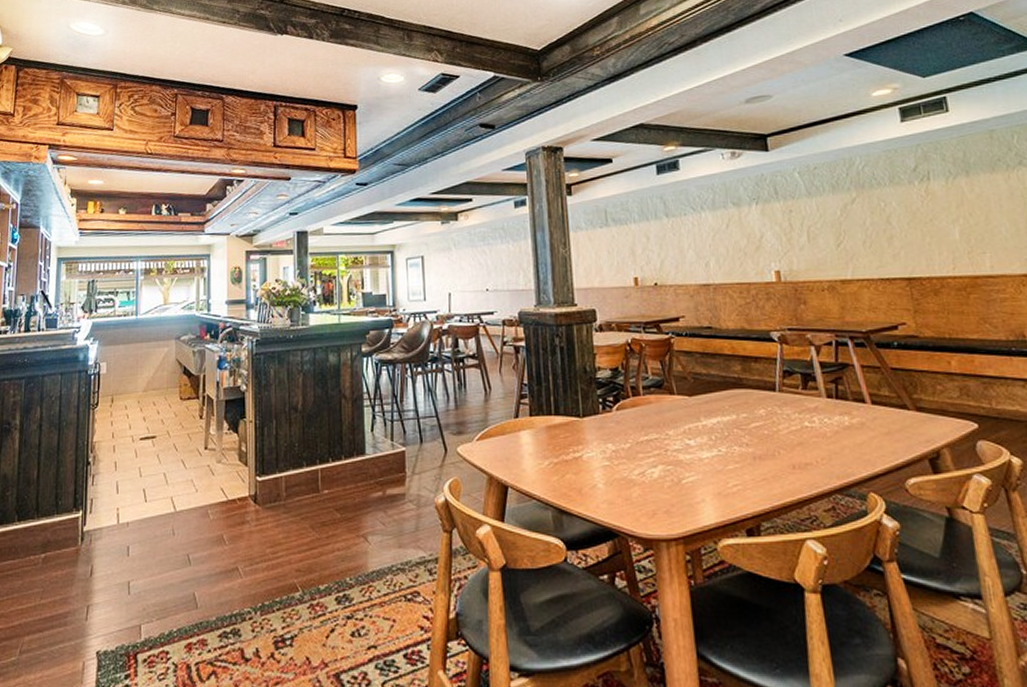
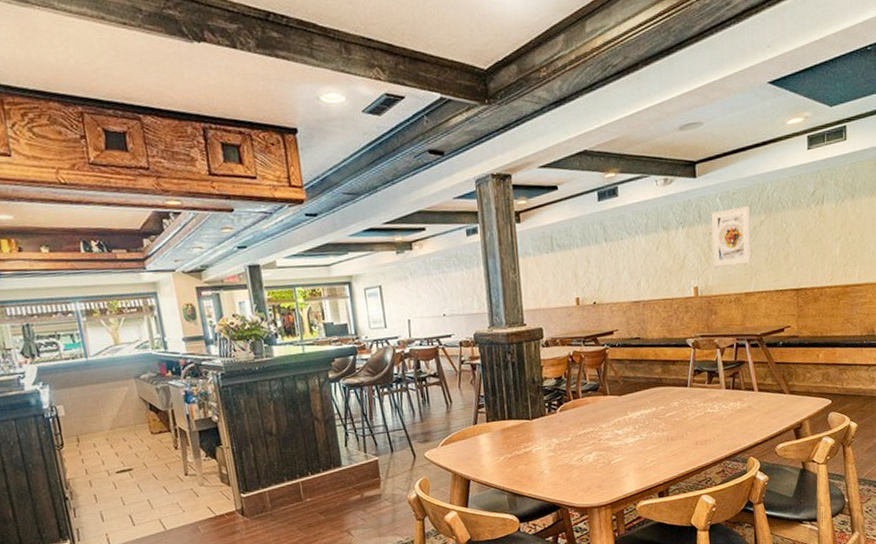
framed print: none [790,182,845,249] -> present [712,206,752,267]

